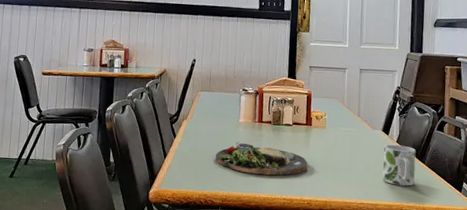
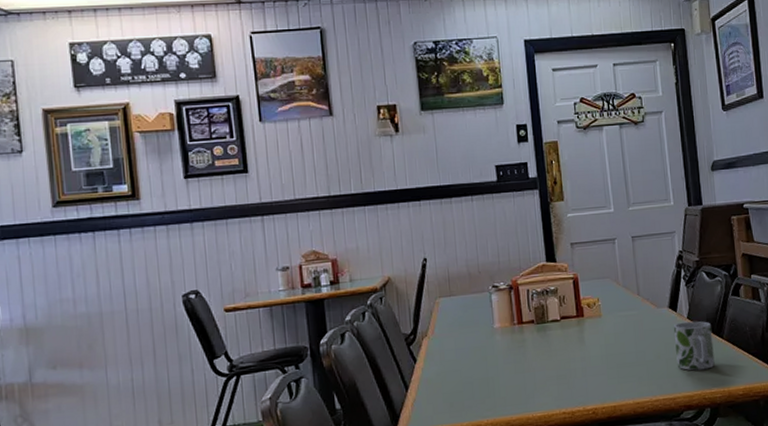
dinner plate: present [215,141,308,175] -> none [470,352,587,390]

